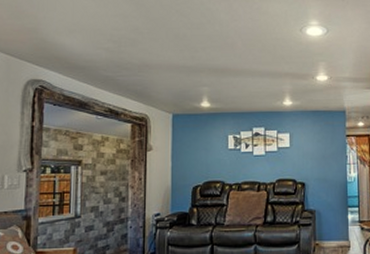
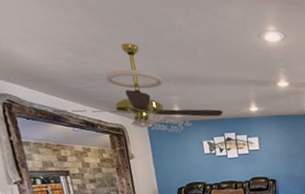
ceiling fan: none [64,35,254,125] -> present [36,43,223,133]

